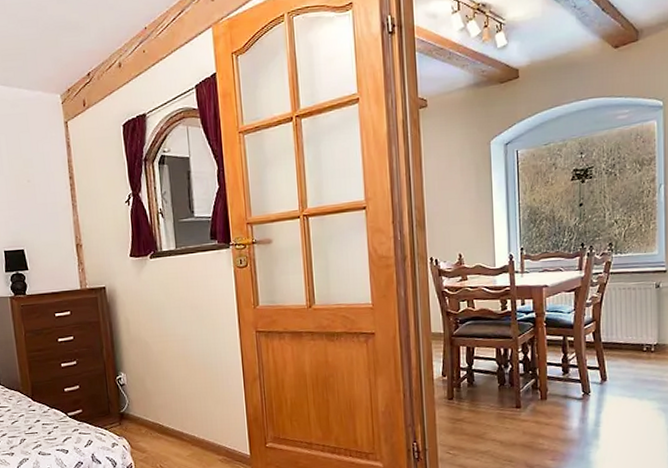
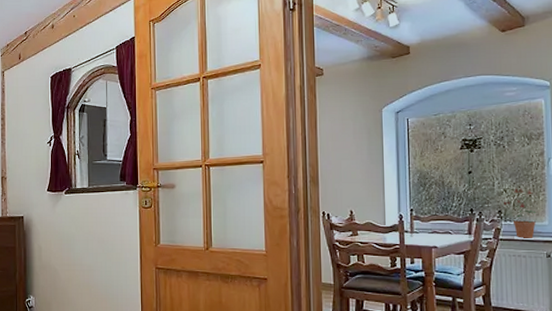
potted plant: none [615,217,647,270] -> present [504,188,537,238]

